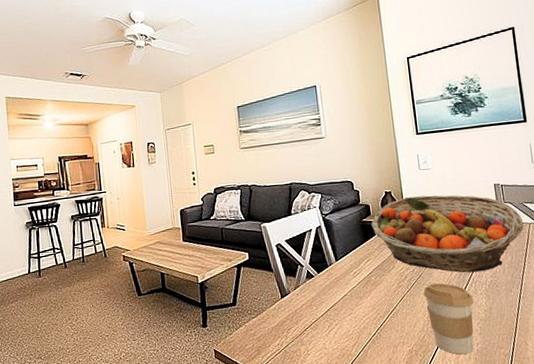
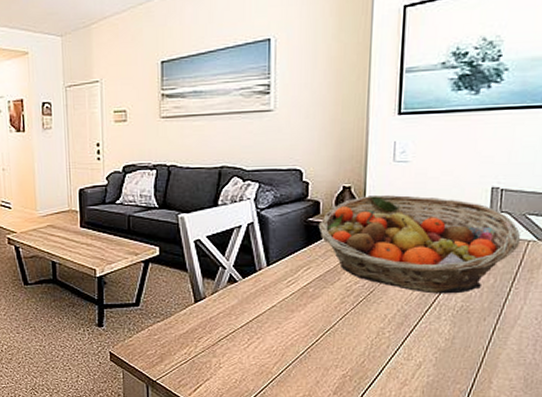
coffee cup: present [423,283,474,355] -> none [372,302,434,386]

